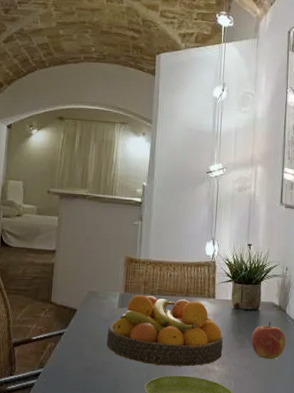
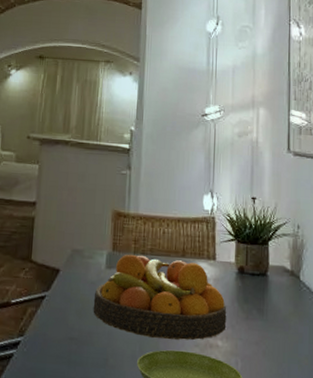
apple: present [251,322,286,360] -> none [260,289,301,335]

